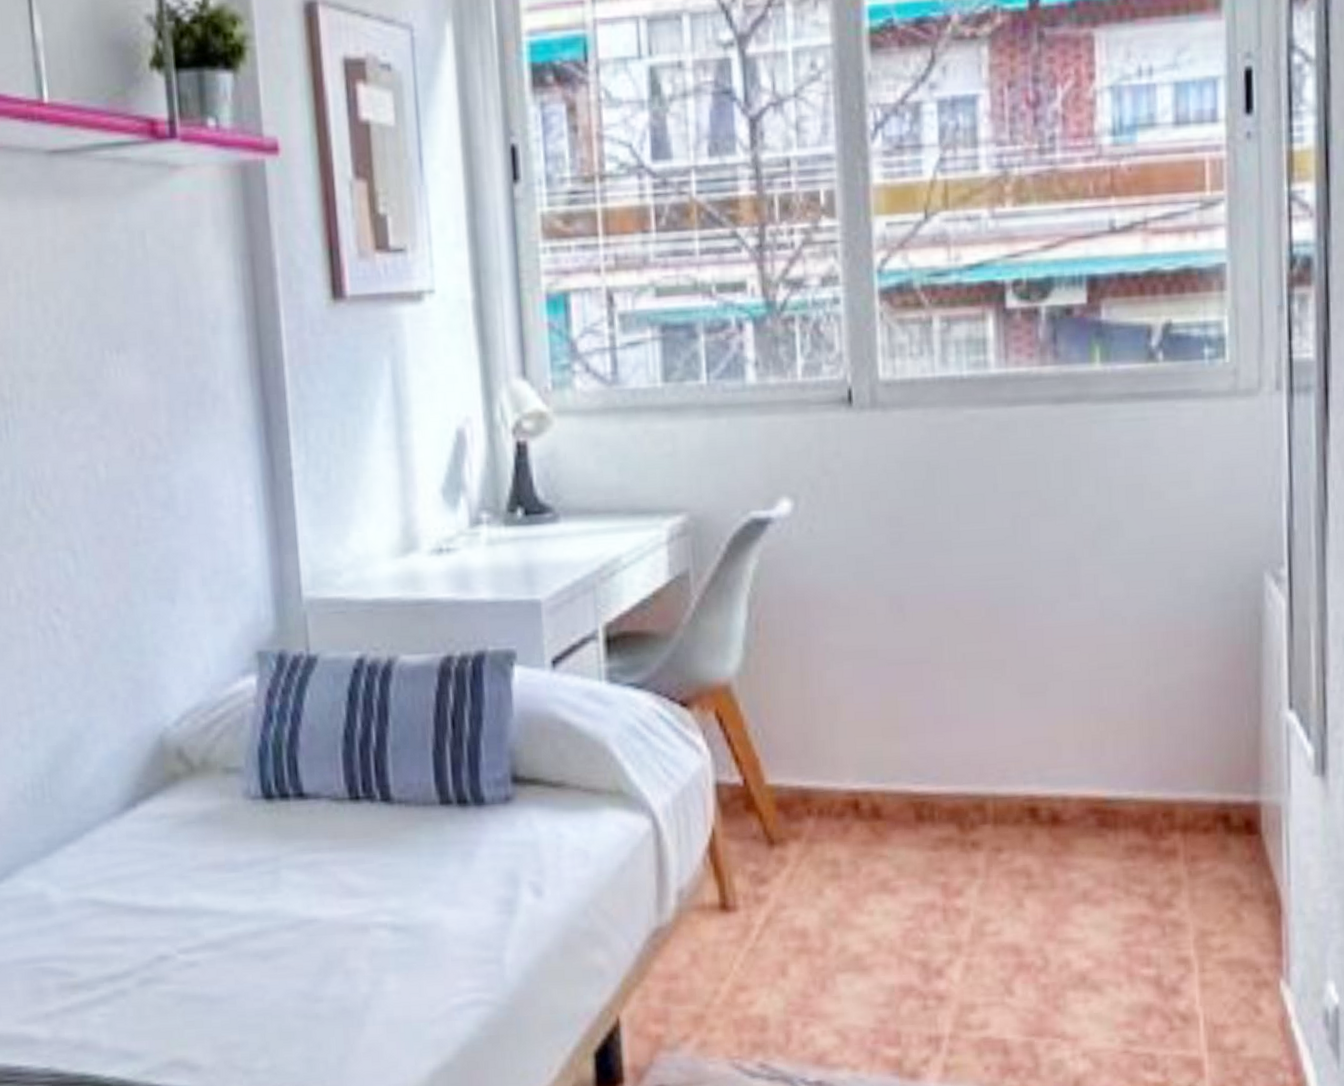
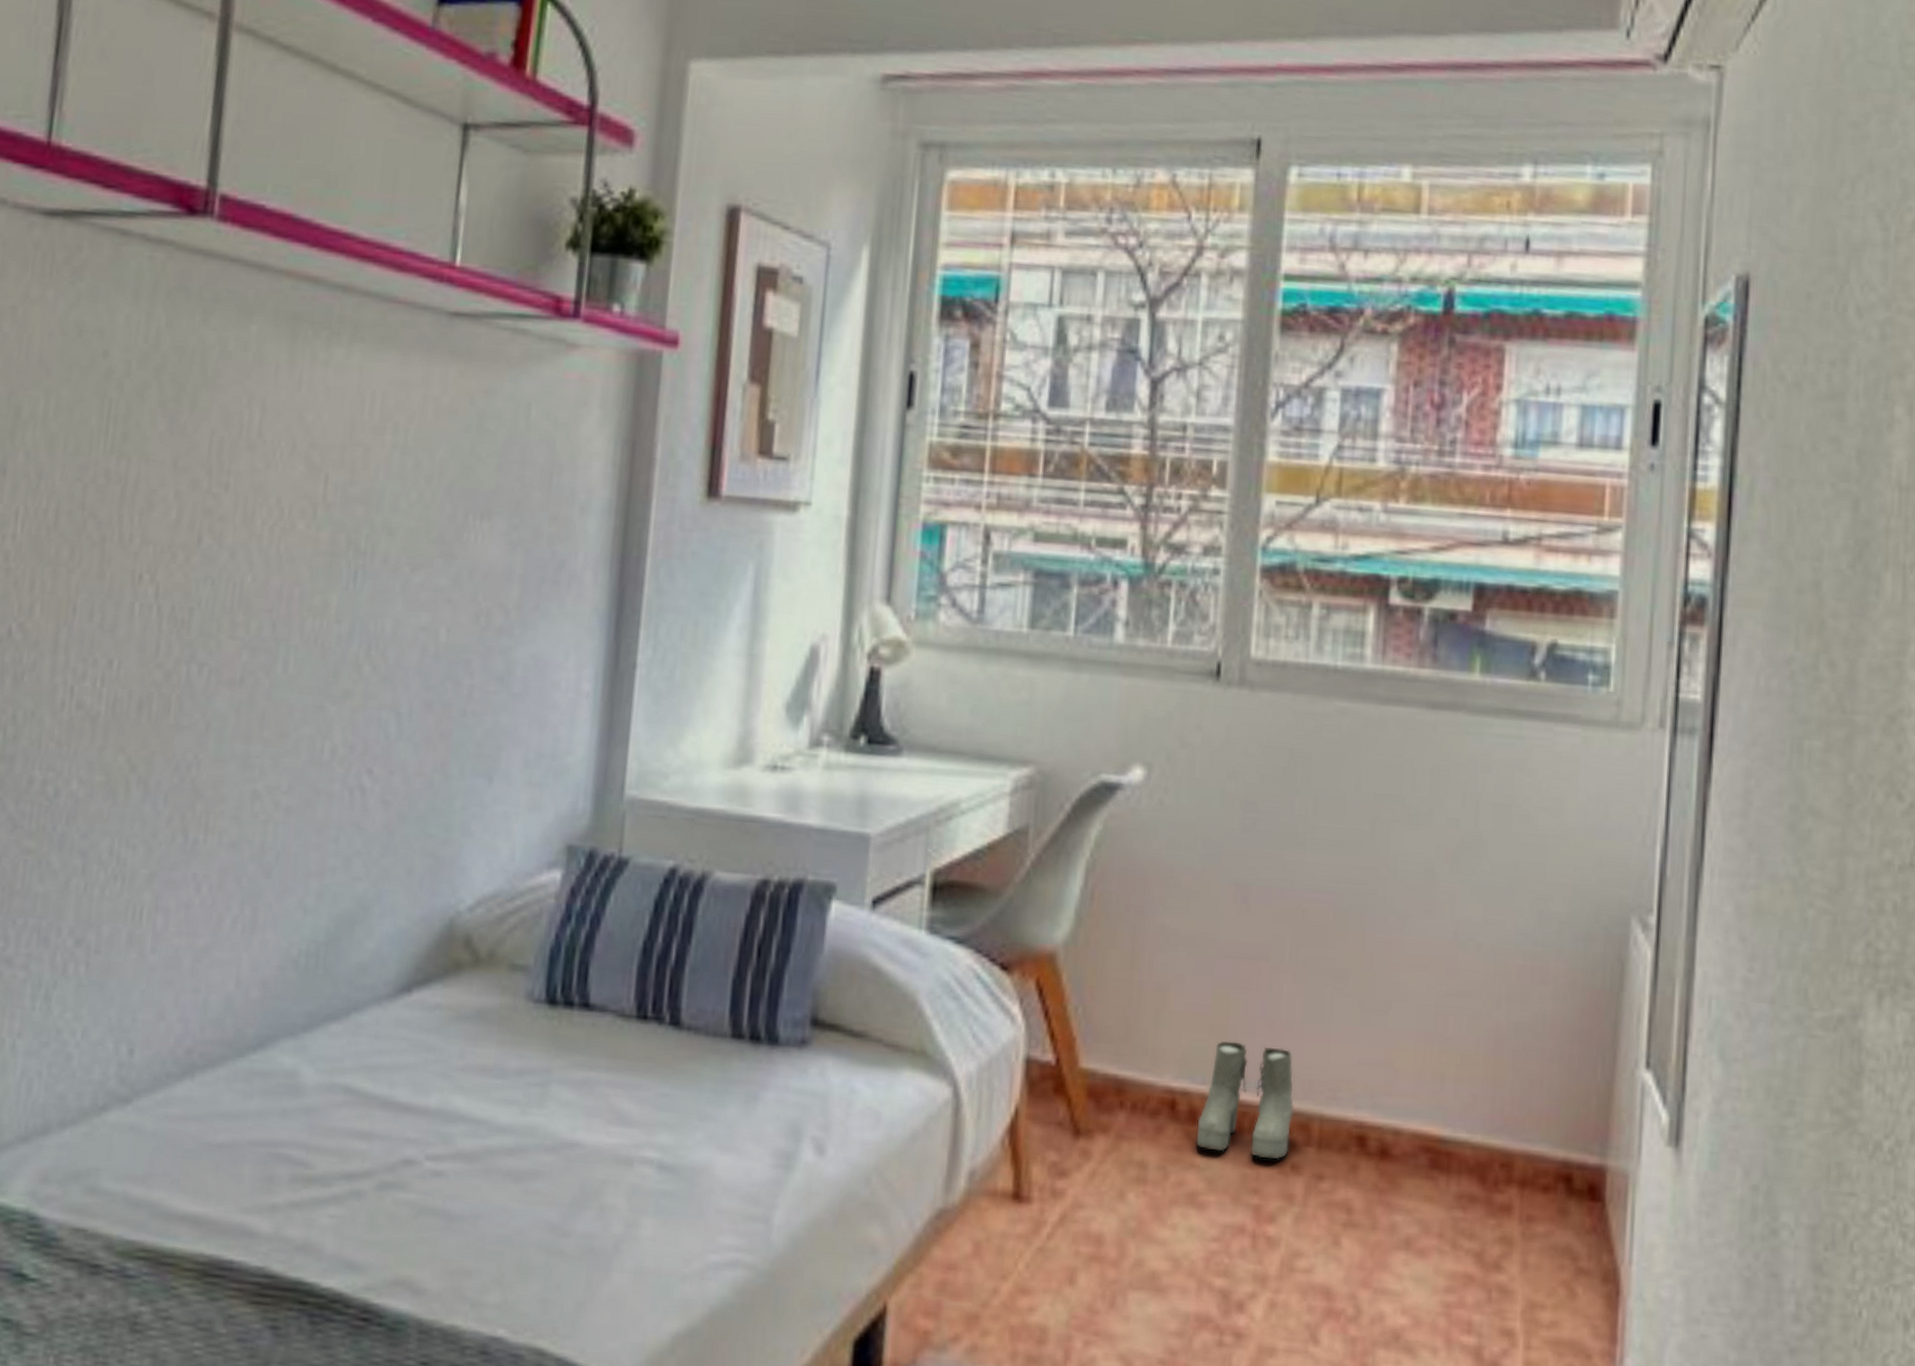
boots: none [880,739,969,841] -> present [1196,1040,1294,1160]

